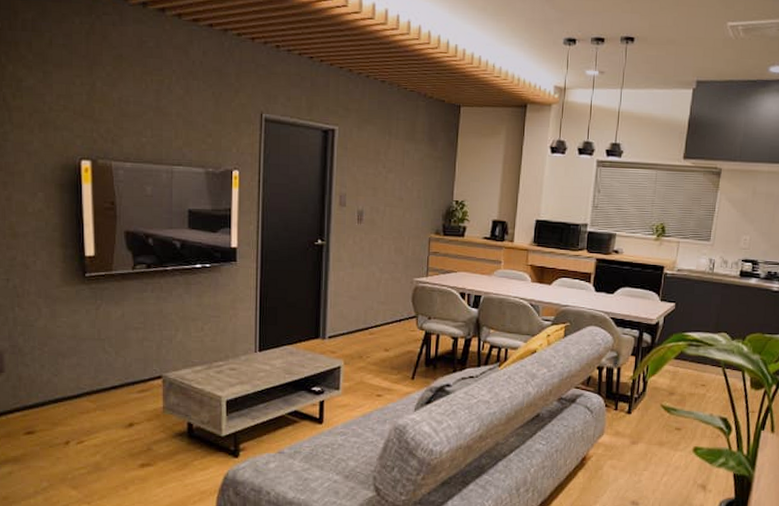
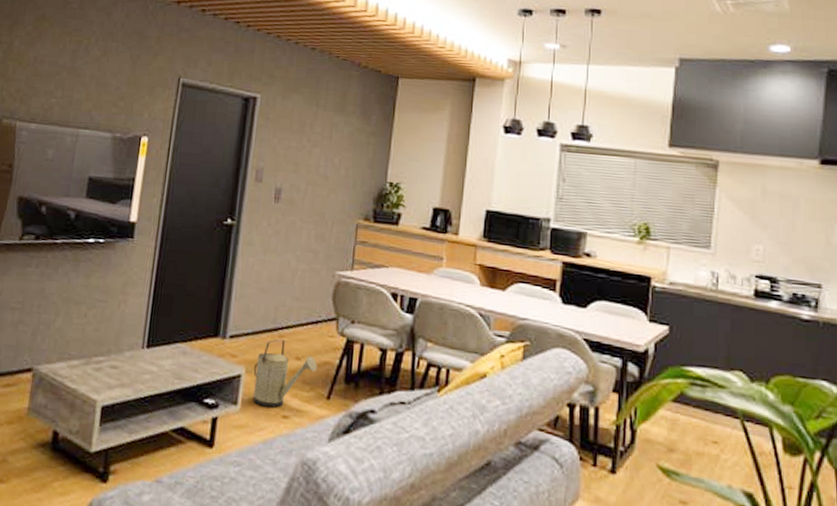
watering can: none [350,336,403,389] -> present [253,338,318,408]

